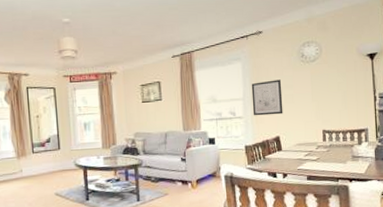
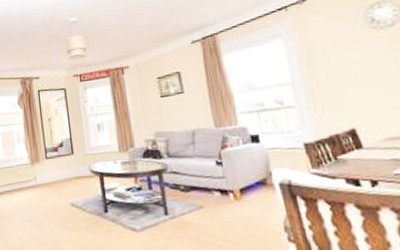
wall art: present [251,79,283,116] -> none [300,54,356,104]

